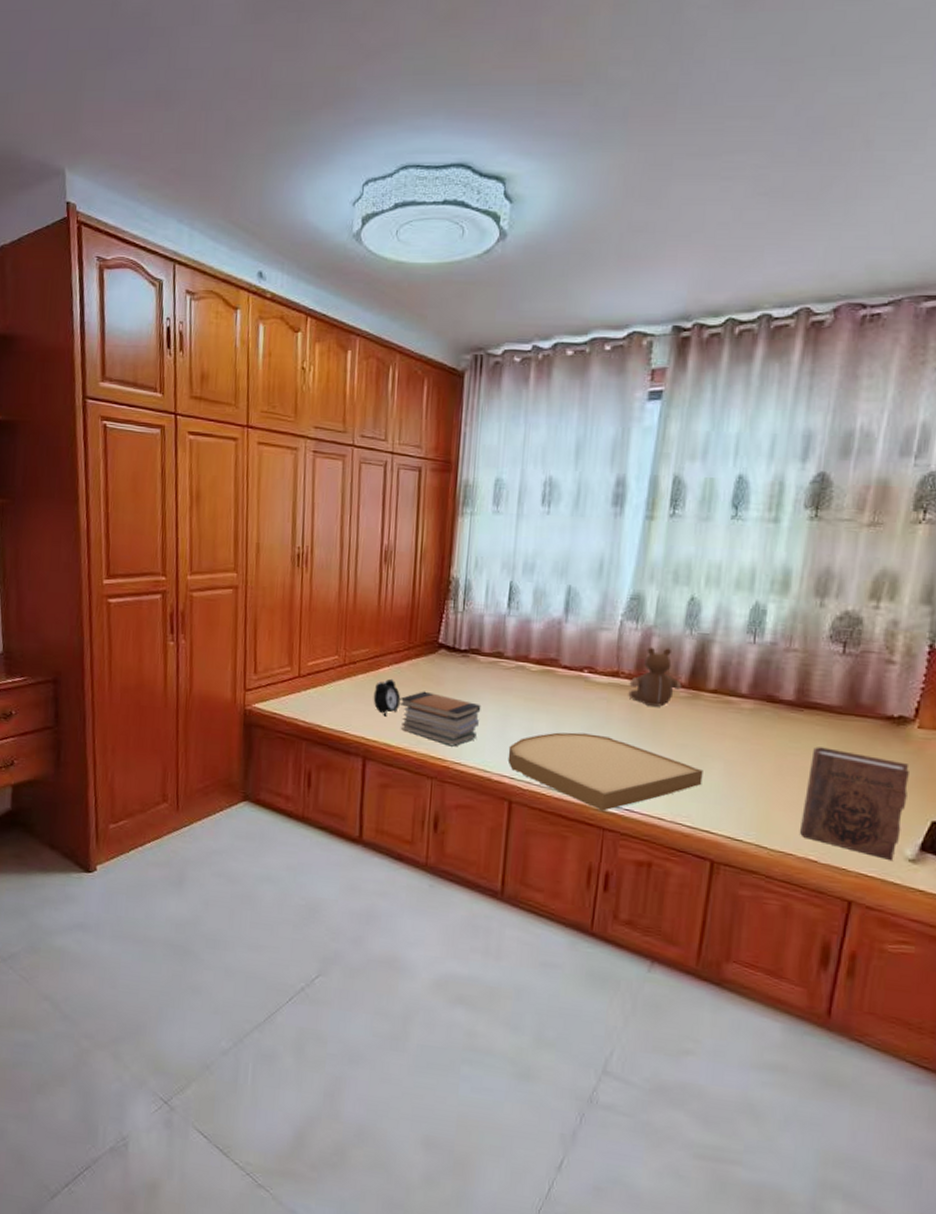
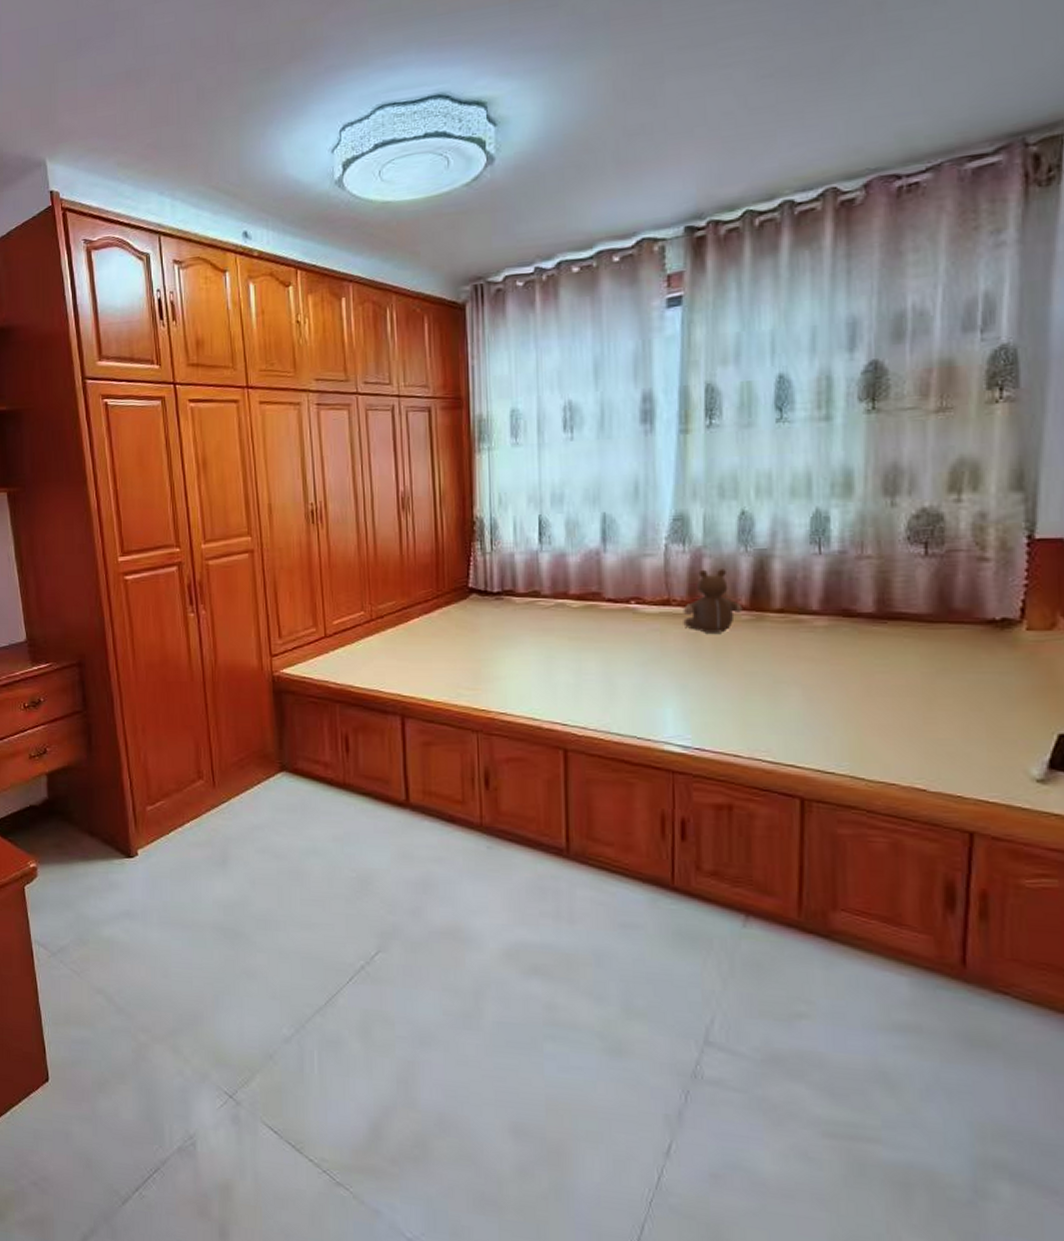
alarm clock: present [373,678,401,717] -> none [405,630,435,671]
book stack: present [399,691,481,747] -> none [433,640,522,696]
cushion: present [507,732,703,811] -> none [557,669,780,752]
book: present [799,747,909,860] -> none [900,661,1025,782]

